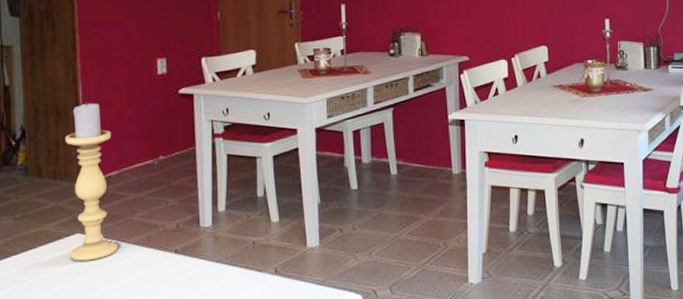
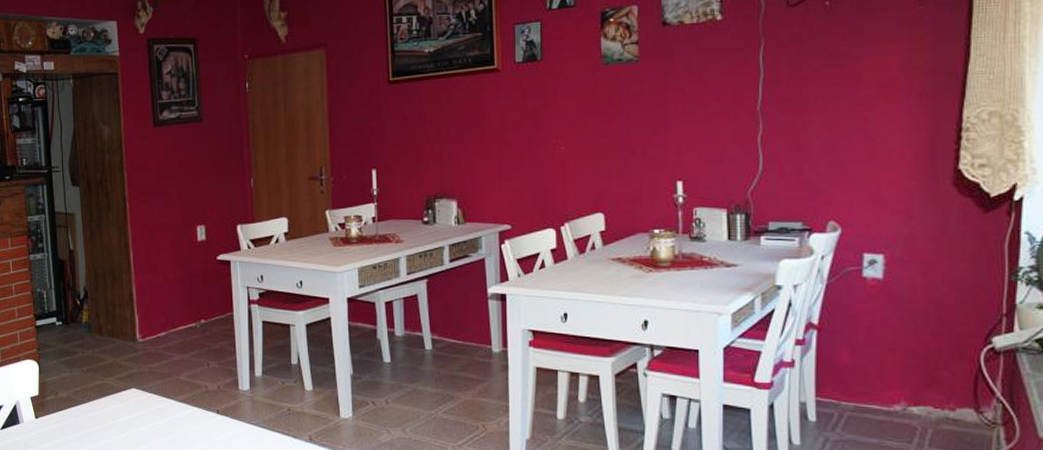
candle holder: present [65,102,118,261] -> none [120,266,168,414]

